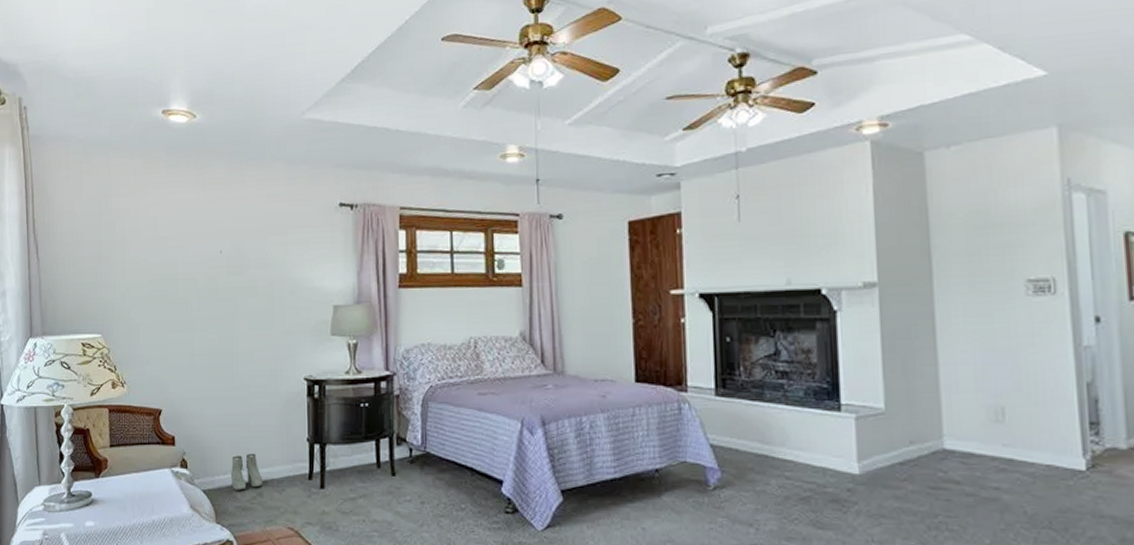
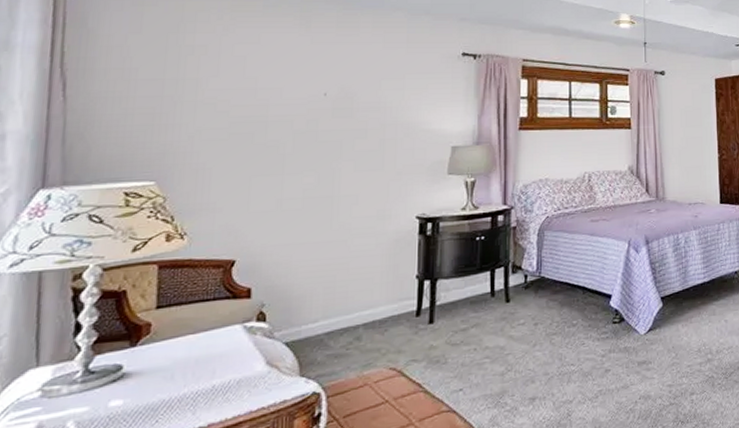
boots: present [230,453,262,491] -> none [321,296,361,338]

